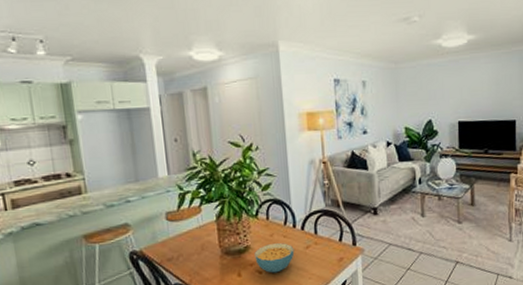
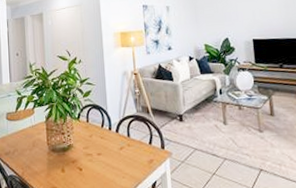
cereal bowl: present [254,243,295,273] -> none [76,143,110,171]

